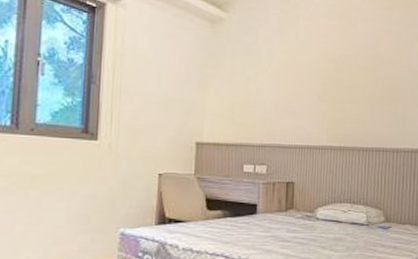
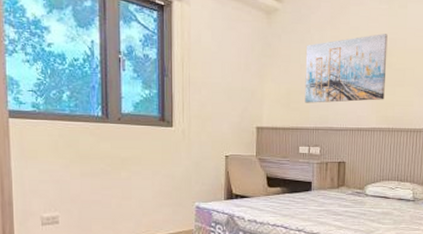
wall art: none [250,49,338,118] -> present [305,34,388,103]

